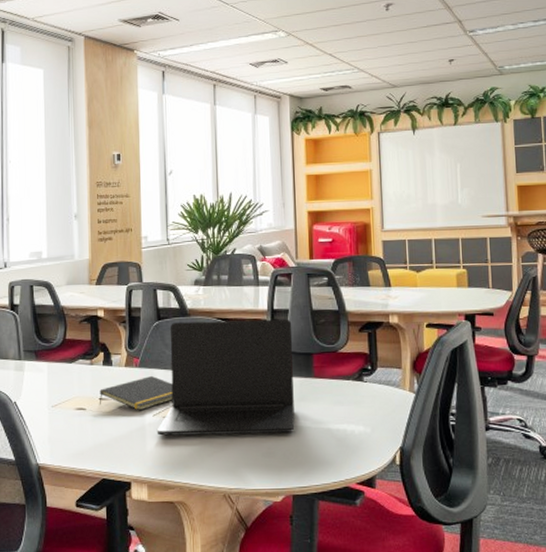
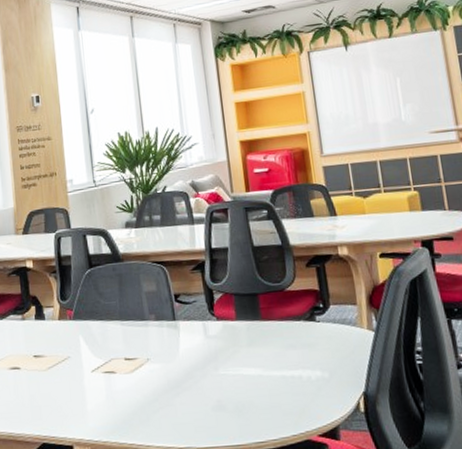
notepad: present [99,375,173,411] -> none [33,327,112,367]
laptop: present [156,319,295,436] -> none [96,258,245,393]

